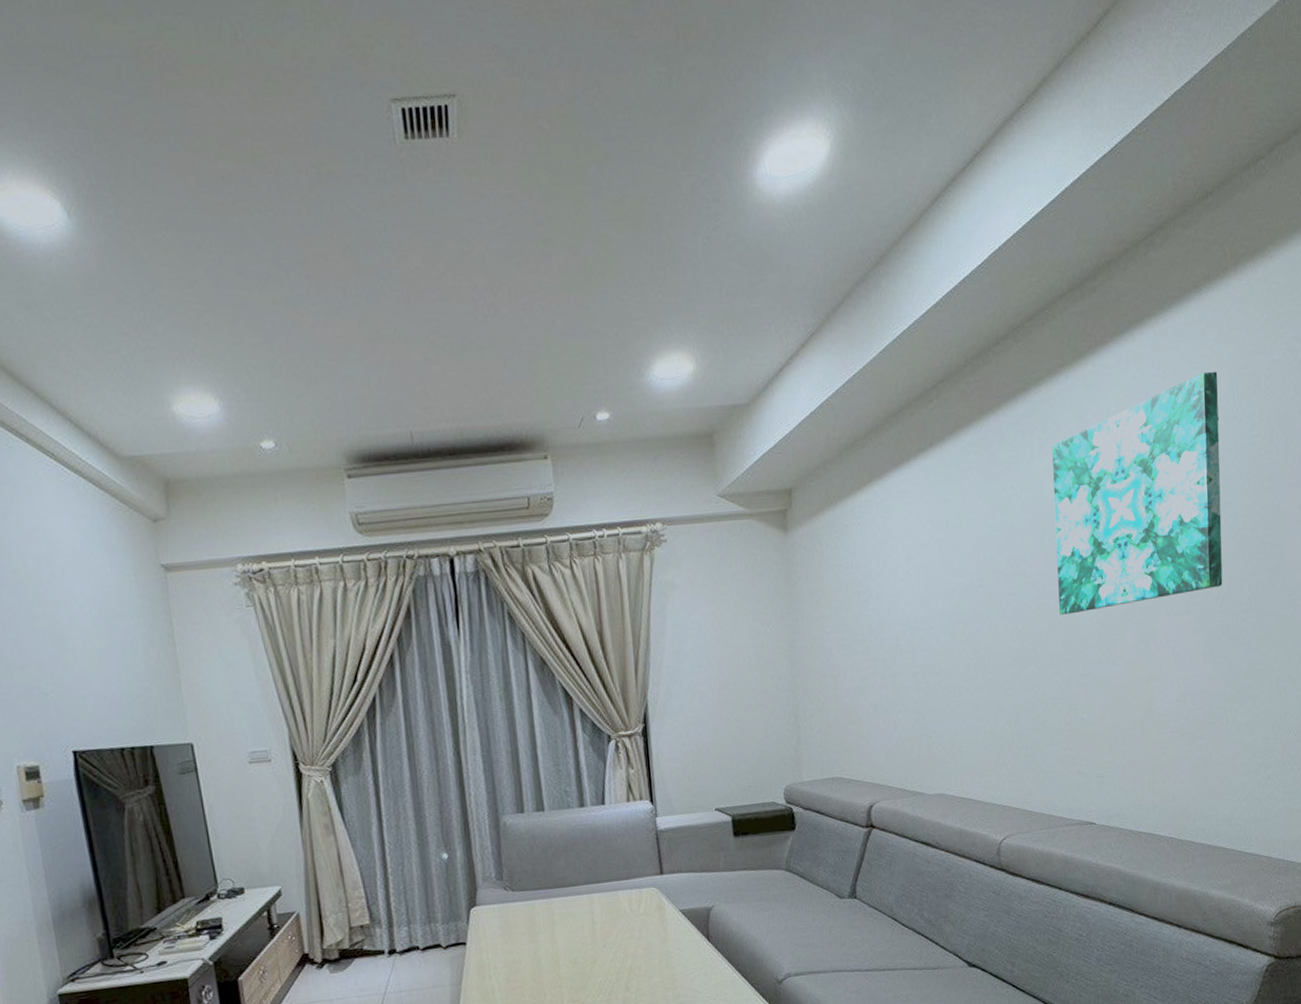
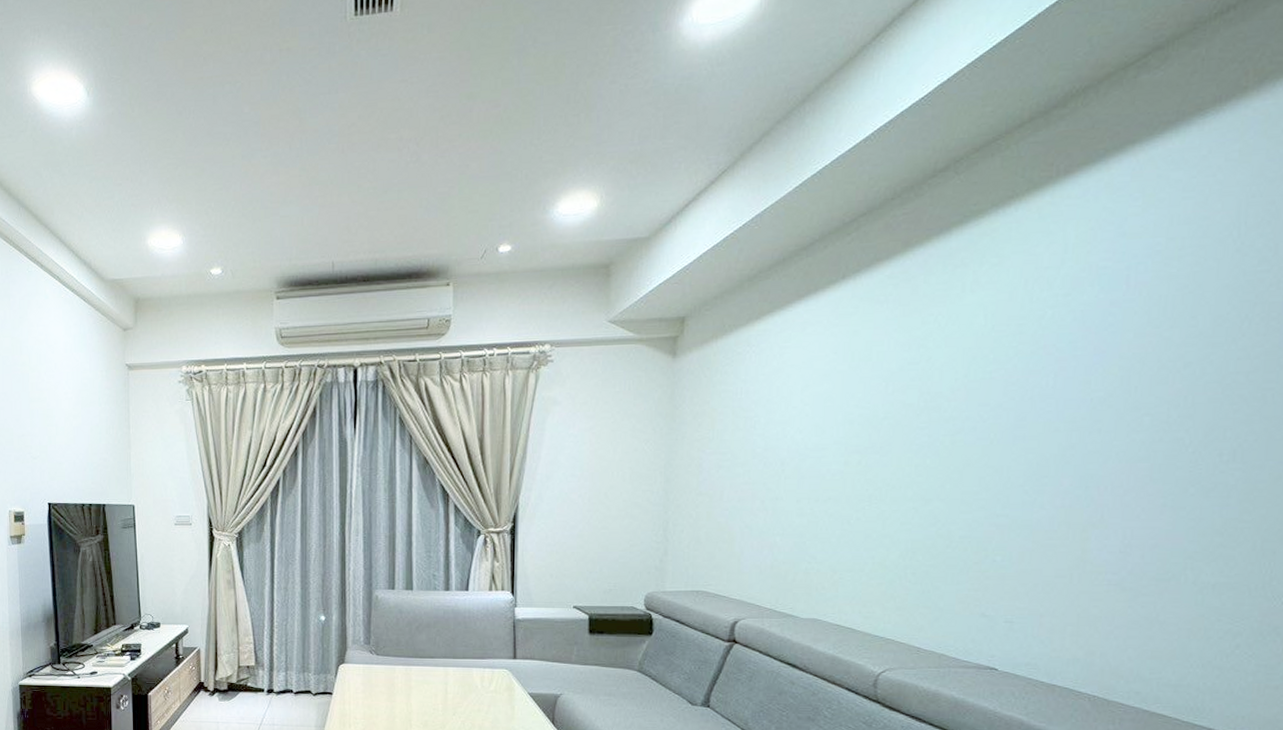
wall art: present [1052,371,1223,615] -> none [977,200,1220,453]

